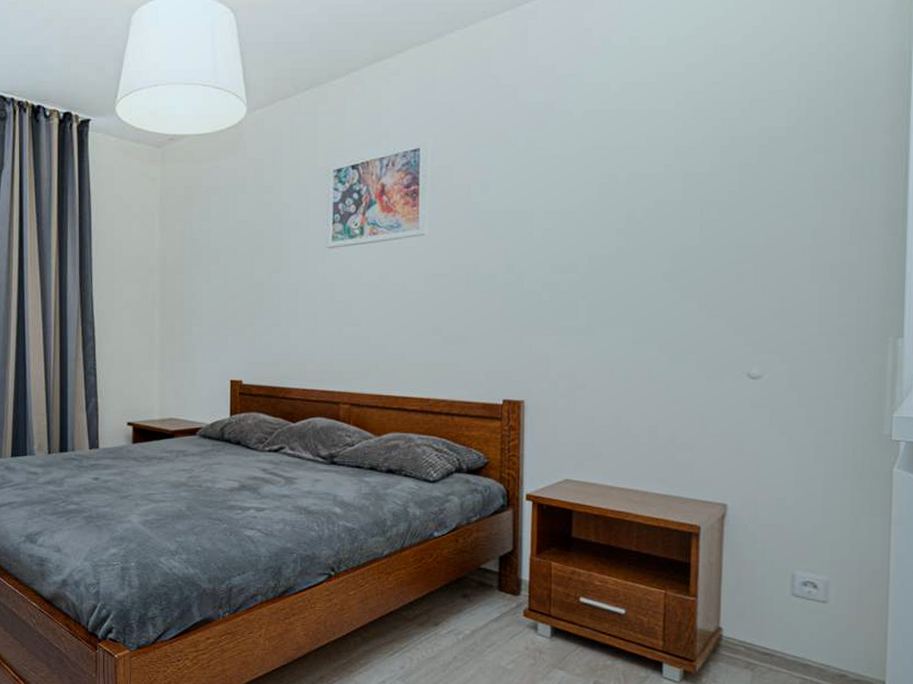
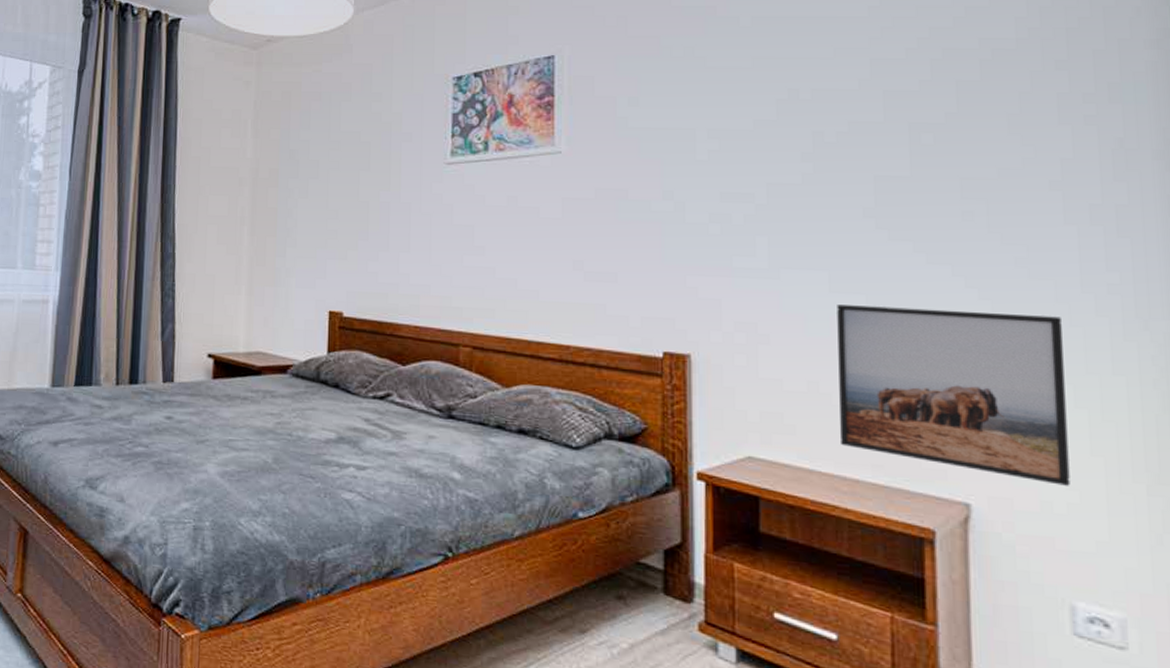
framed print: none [635,354,803,486] -> present [837,304,1070,486]

